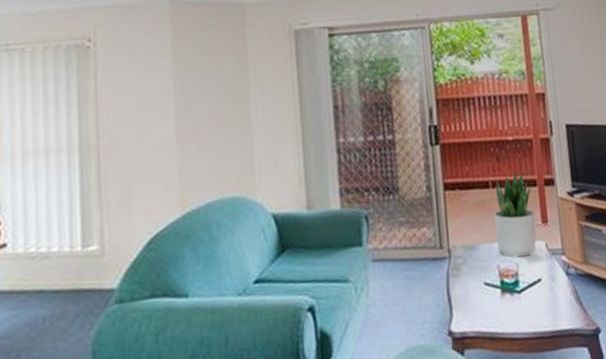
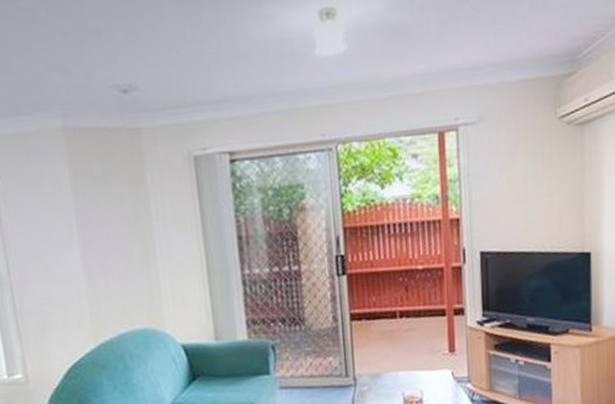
planter: present [494,172,536,258] -> none [400,301,443,385]

